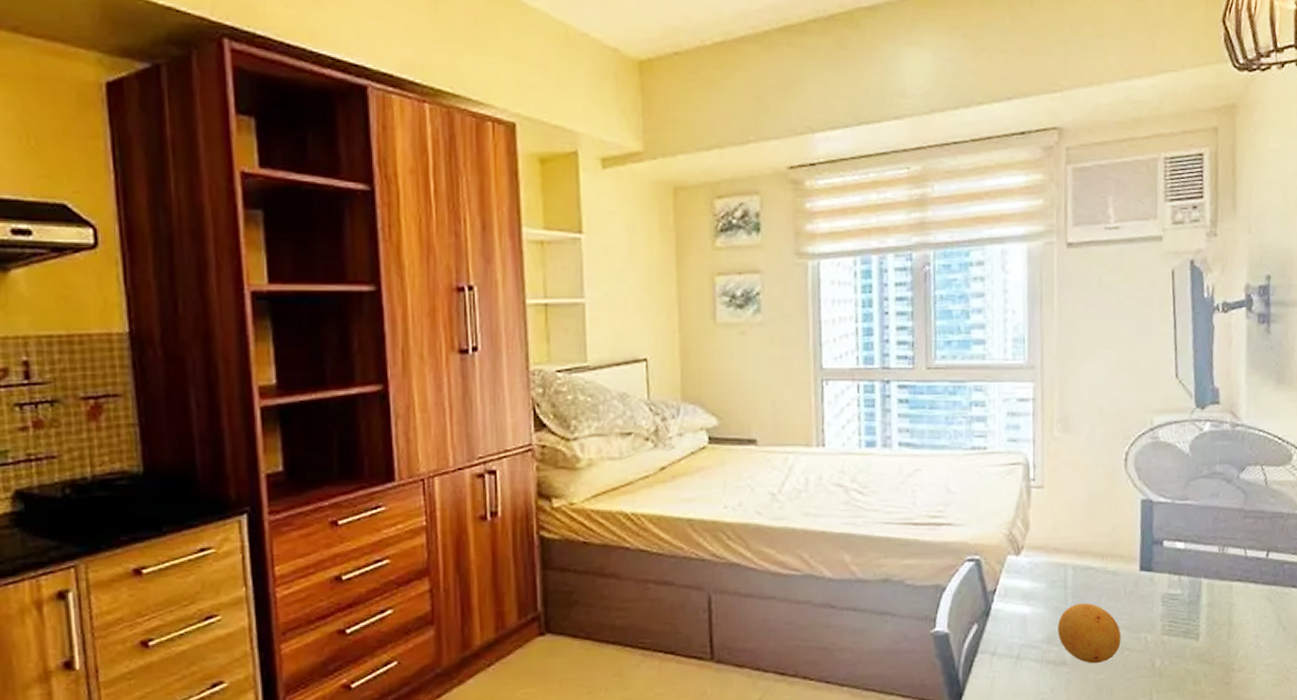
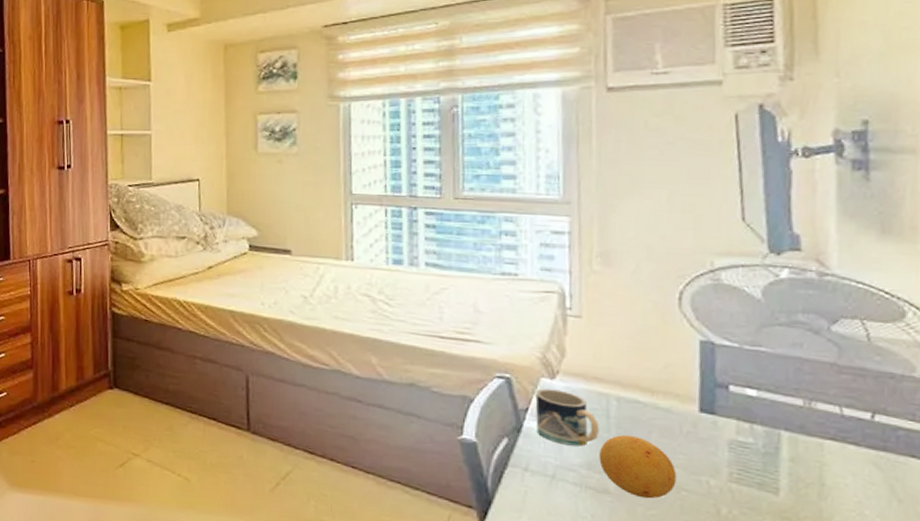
mug: none [1002,566,1058,622] -> present [535,388,599,446]

